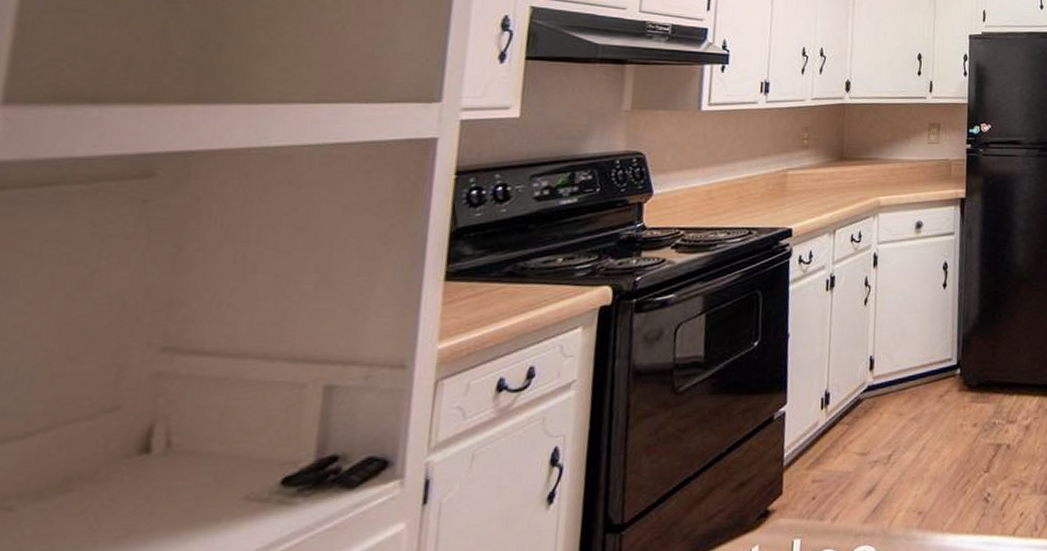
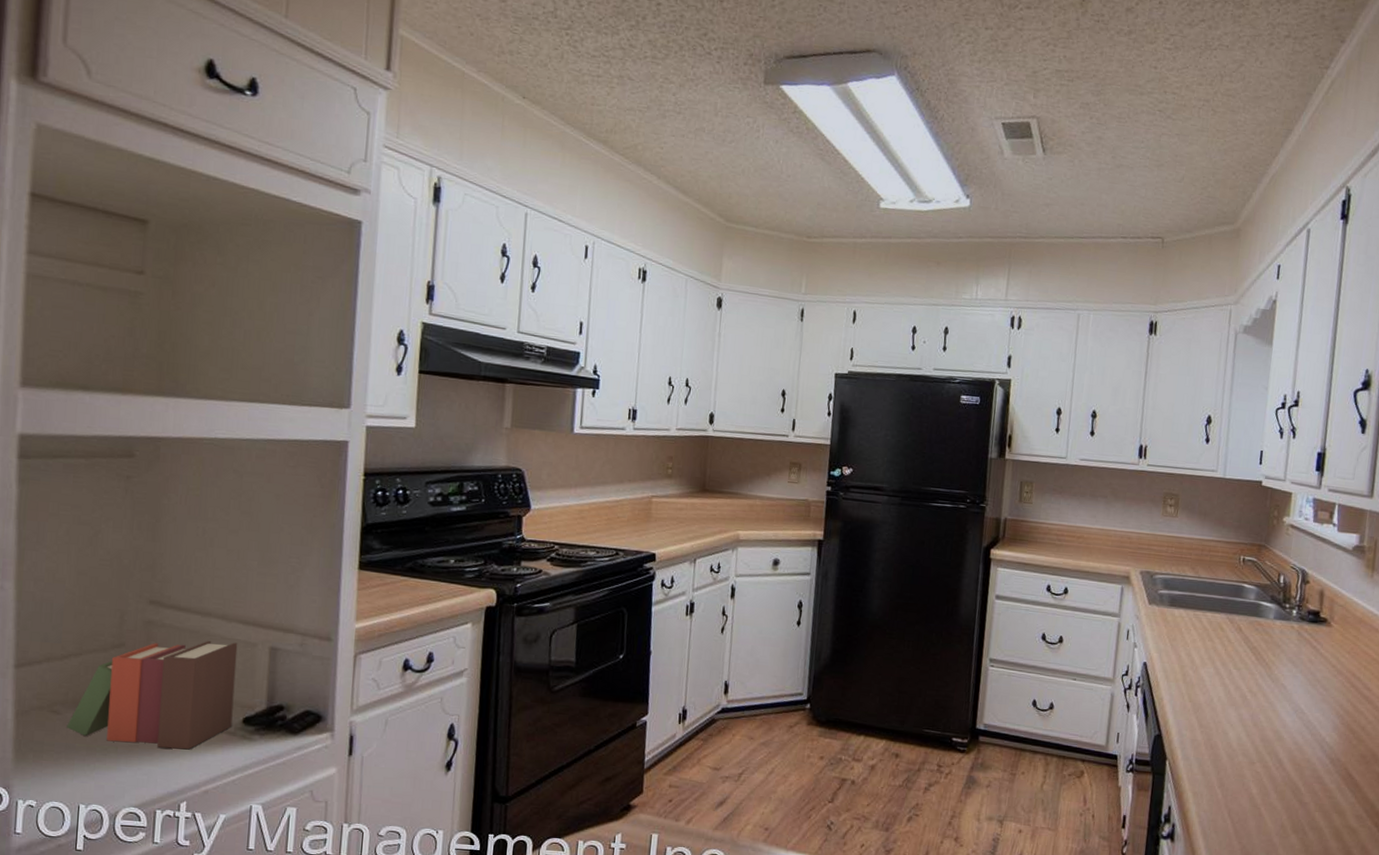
books: none [22,385,281,537] -> present [66,640,238,750]

